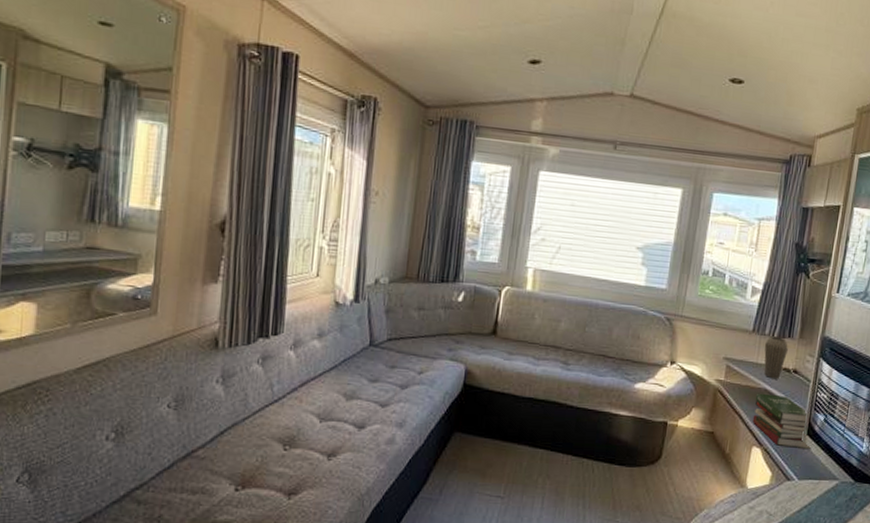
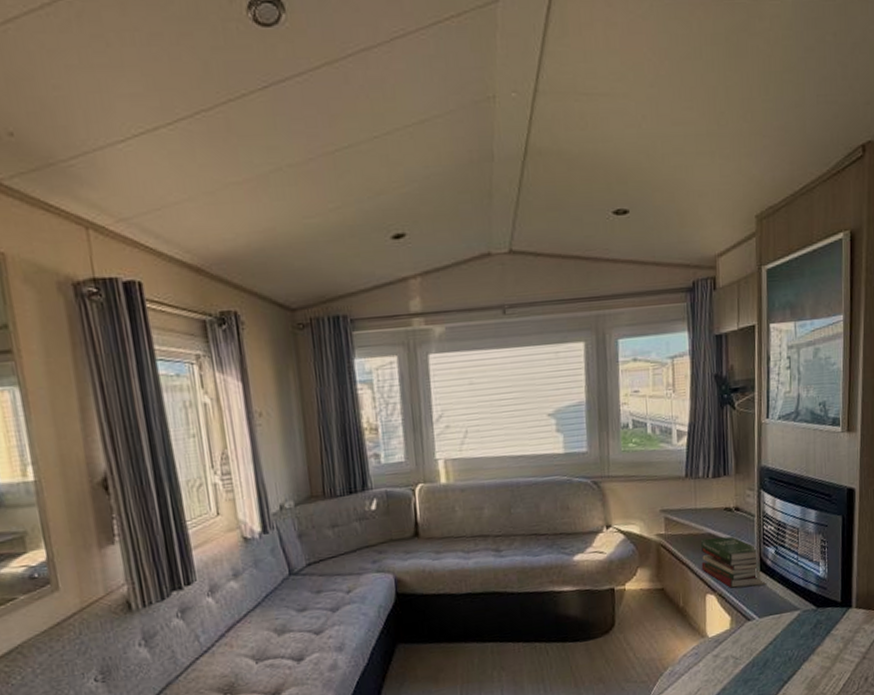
vase: present [764,336,788,380] -> none [700,477,726,522]

